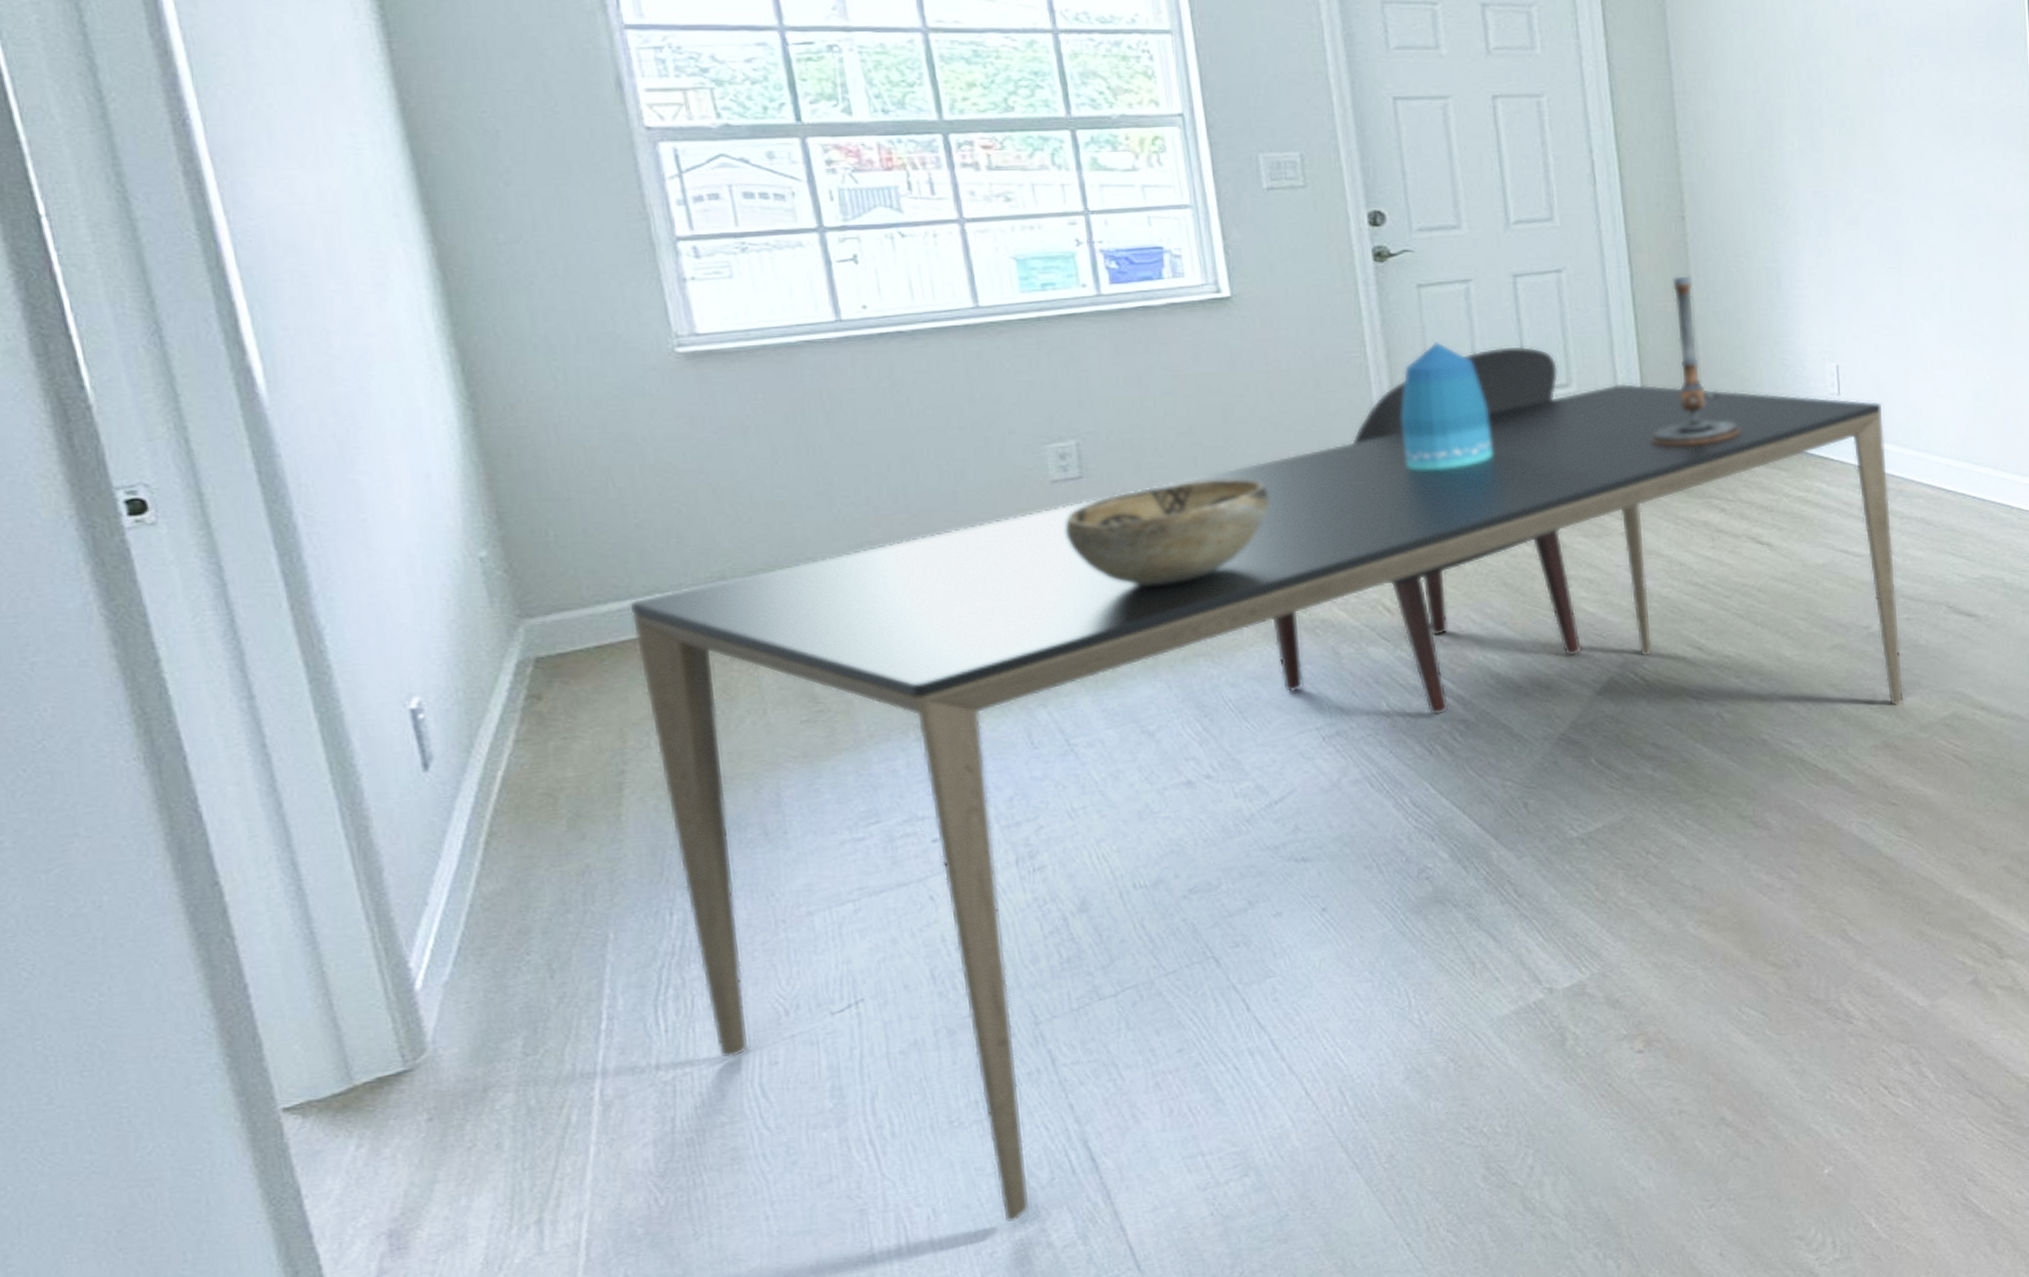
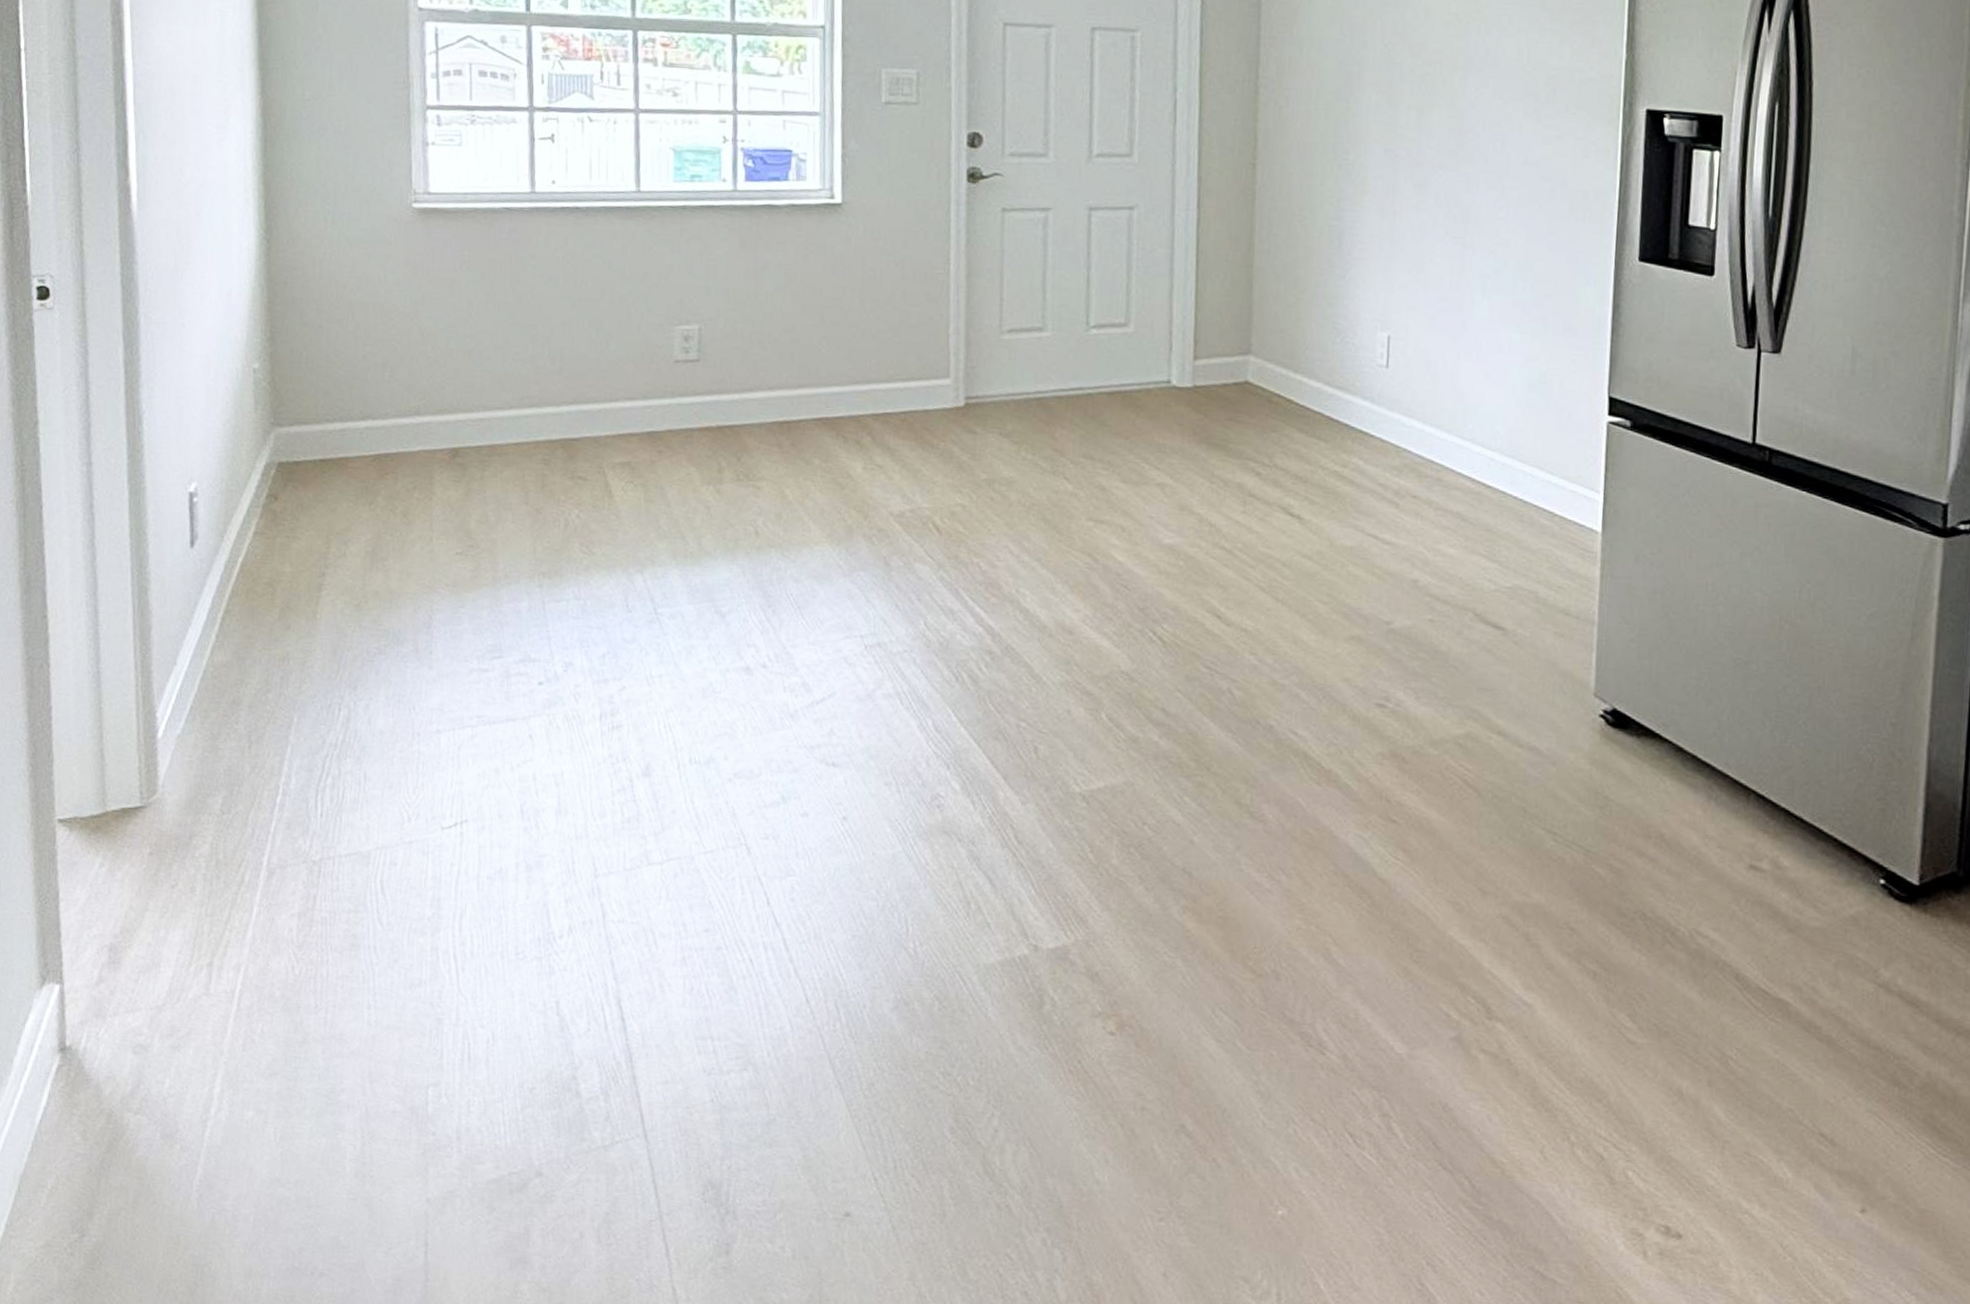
dining table: present [628,383,1905,1222] -> none [348,329,1431,1064]
decorative bowl: present [1064,479,1269,586] -> none [679,377,848,473]
chair: present [1271,346,1582,716] -> none [835,278,1119,643]
vase: present [1401,342,1493,470] -> none [971,267,1050,395]
candlestick: present [1650,276,1741,446] -> none [1197,224,1285,402]

